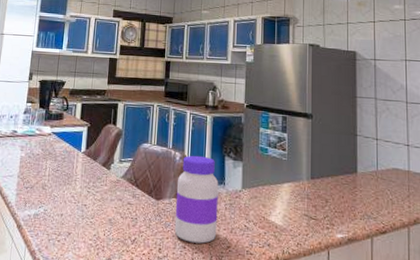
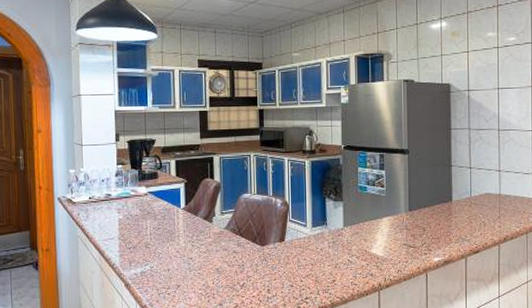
jar: present [174,155,219,244] -> none [280,200,322,281]

